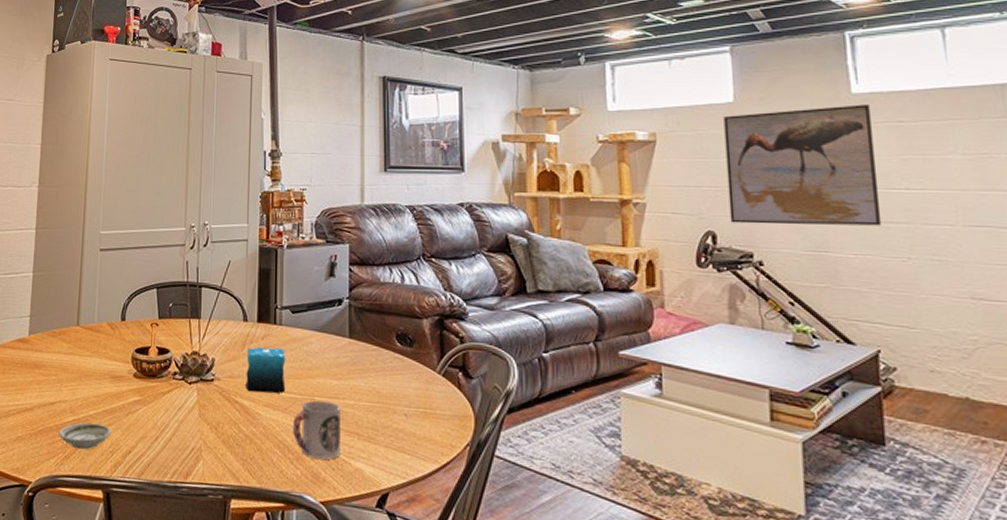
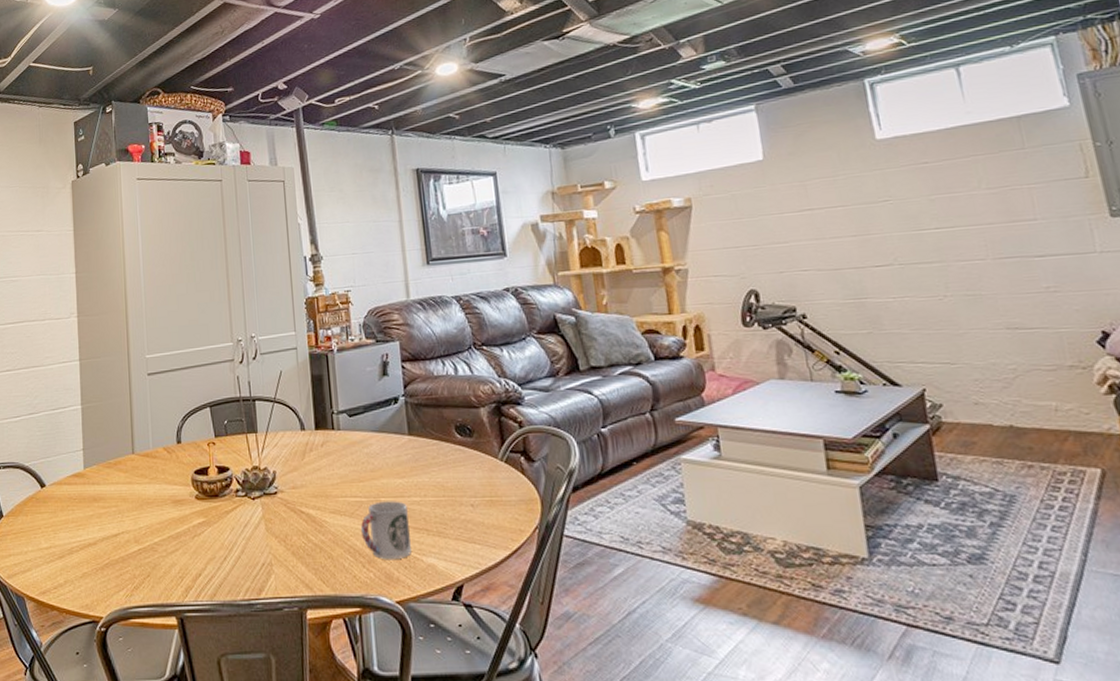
saucer: present [58,422,111,450] -> none [125,550,179,578]
candle: present [246,347,286,393] -> none [307,453,350,500]
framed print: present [723,105,882,226] -> none [755,149,916,280]

